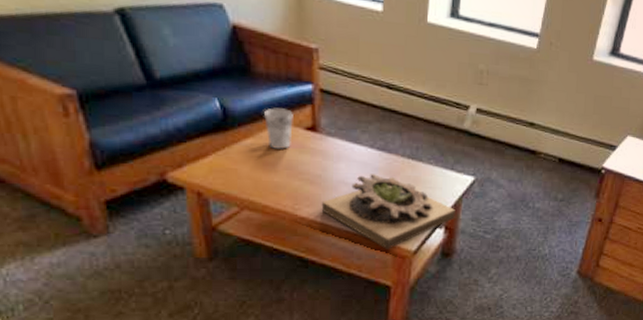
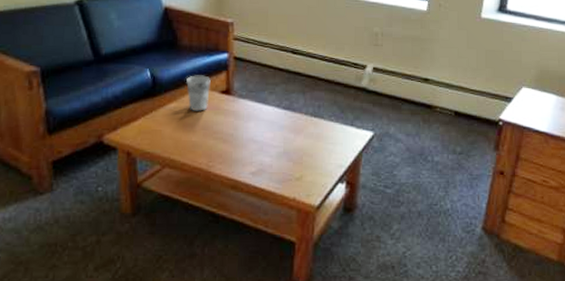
succulent planter: present [321,174,455,249] -> none [232,132,356,205]

